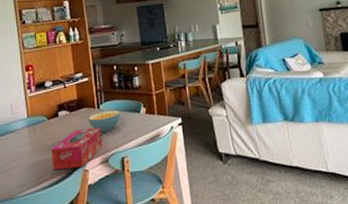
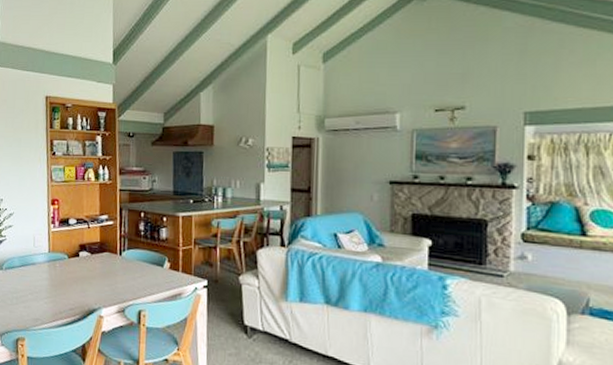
tissue box: present [51,127,103,170] -> none [68,273,122,313]
cereal bowl: present [88,110,120,133] -> none [109,259,143,282]

